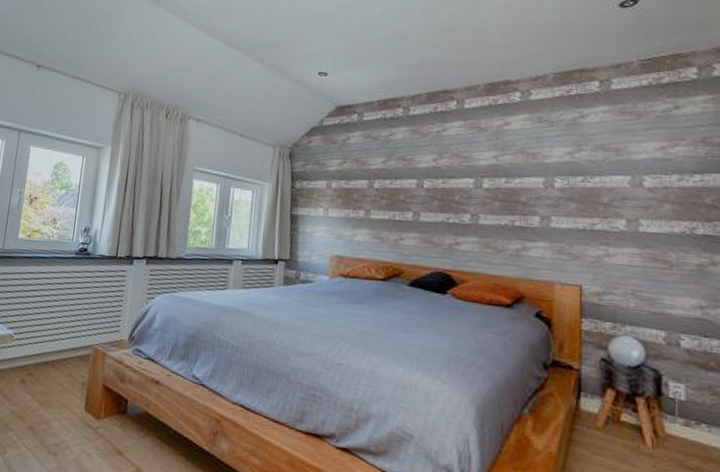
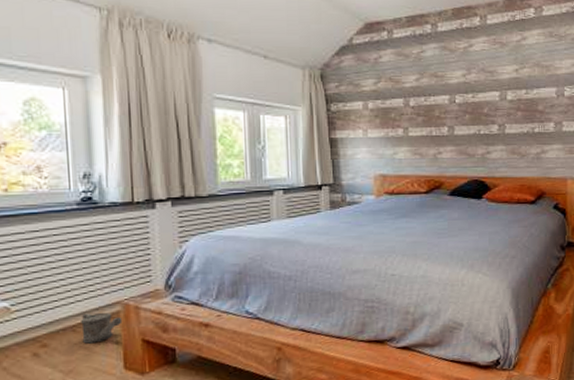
watering can: none [58,351,91,381] -> present [81,312,123,344]

